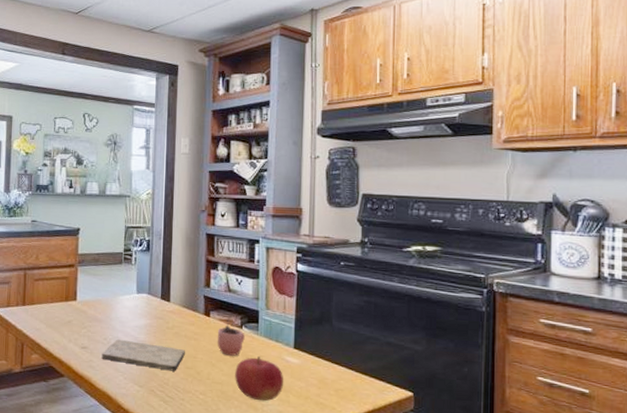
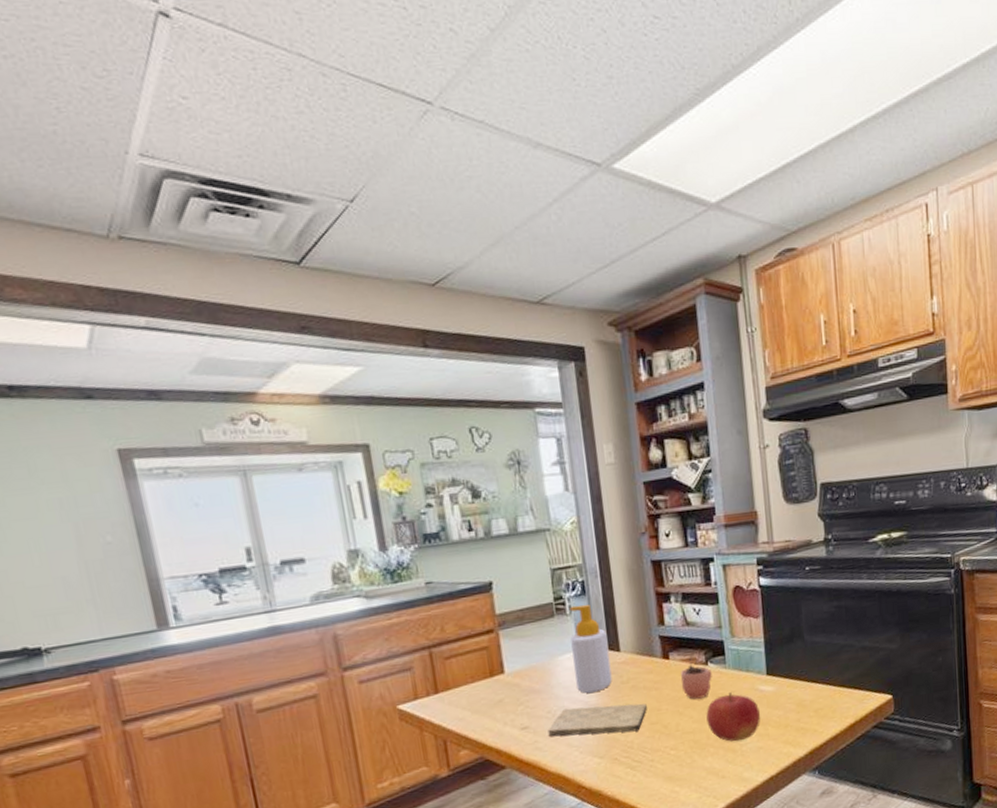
soap bottle: none [130,258,161,331] -> present [570,604,612,693]

